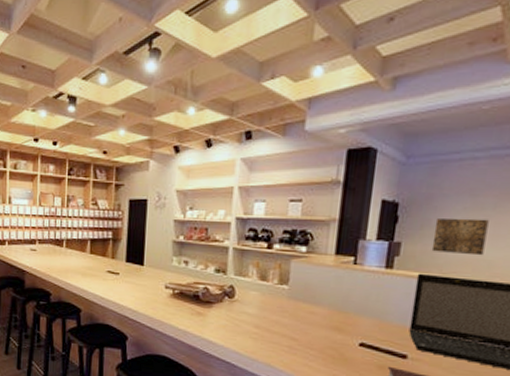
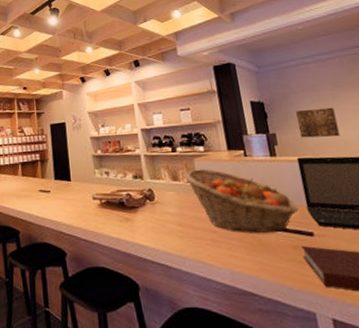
fruit basket: none [275,271,399,350] -> present [184,169,299,234]

